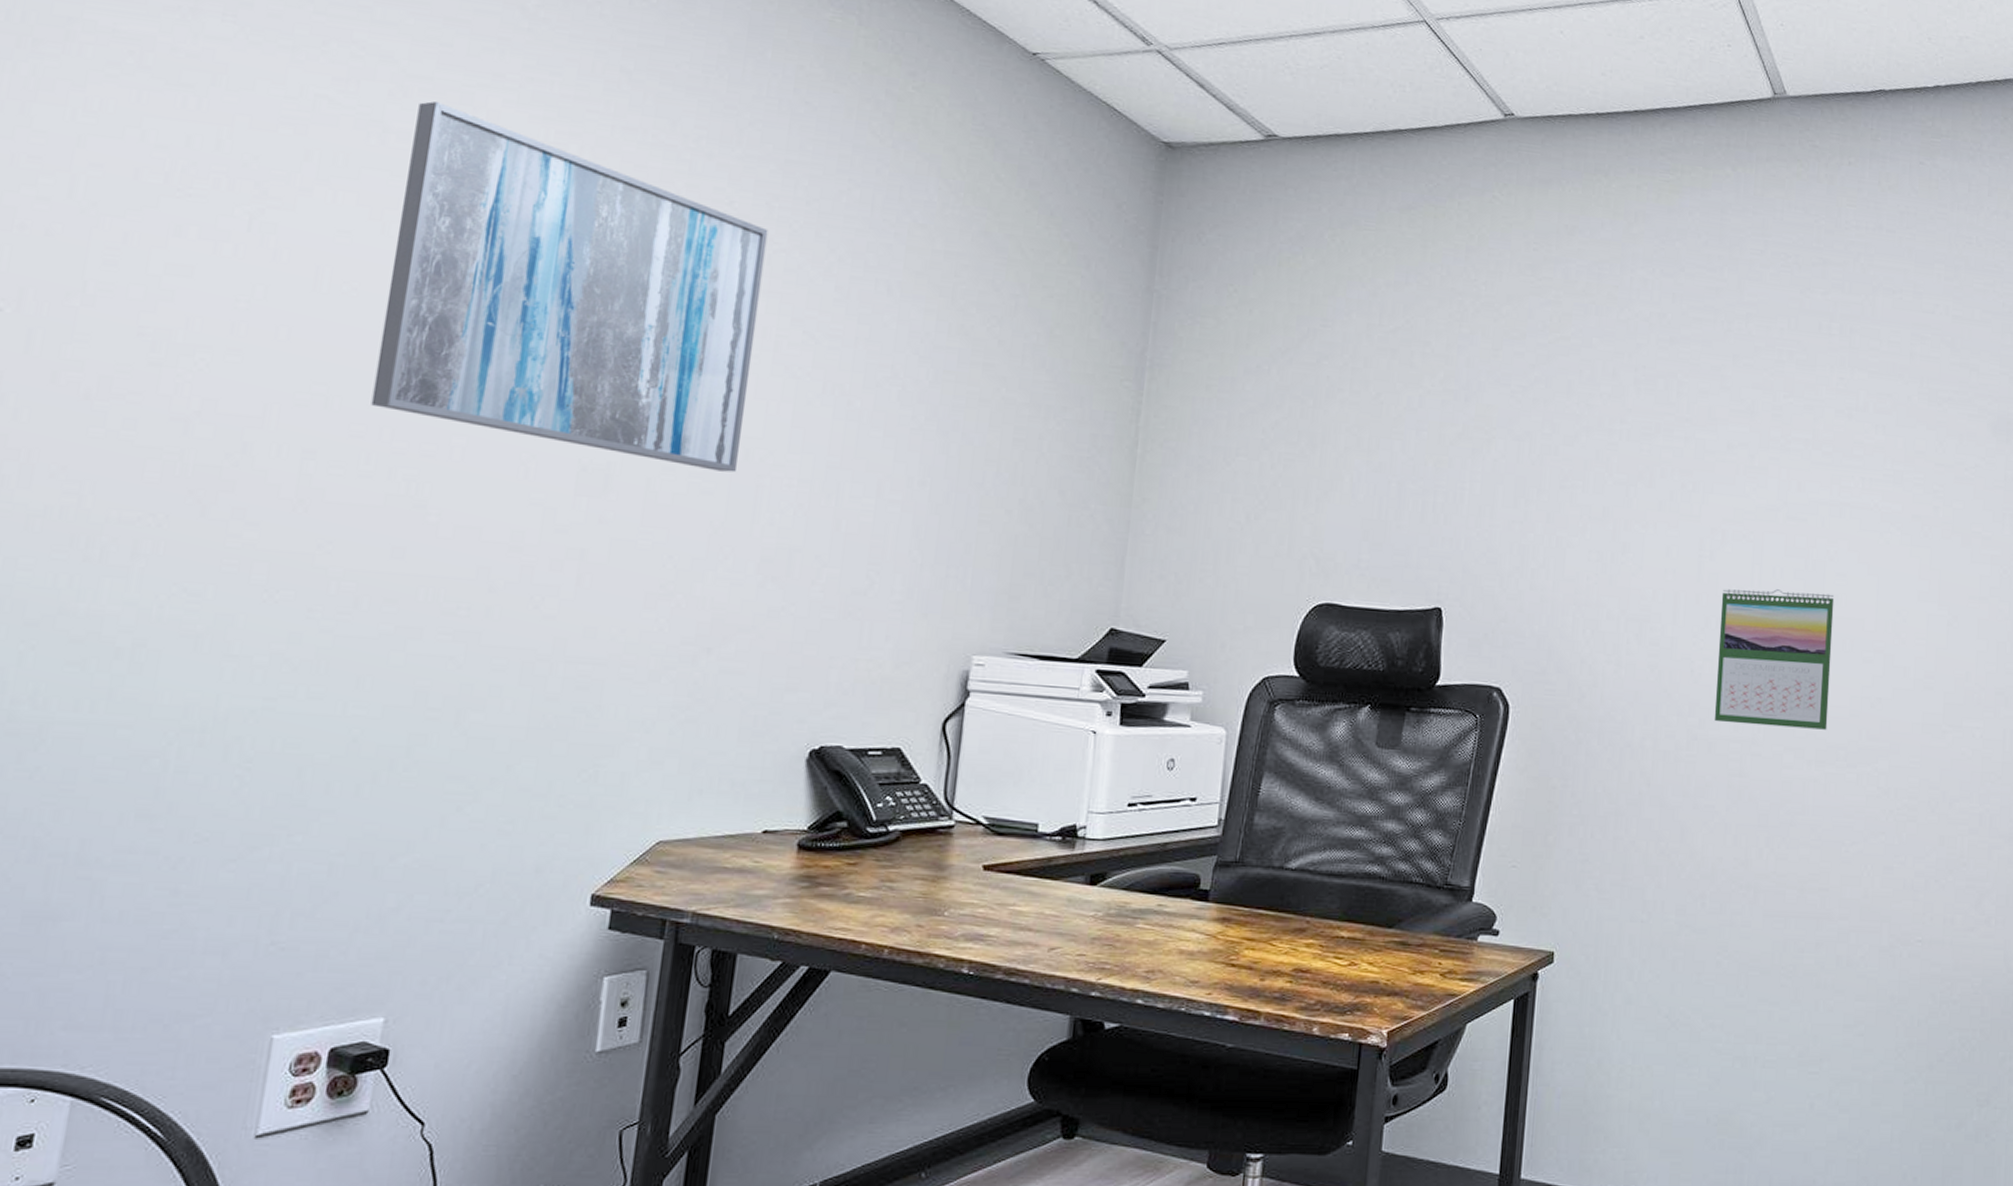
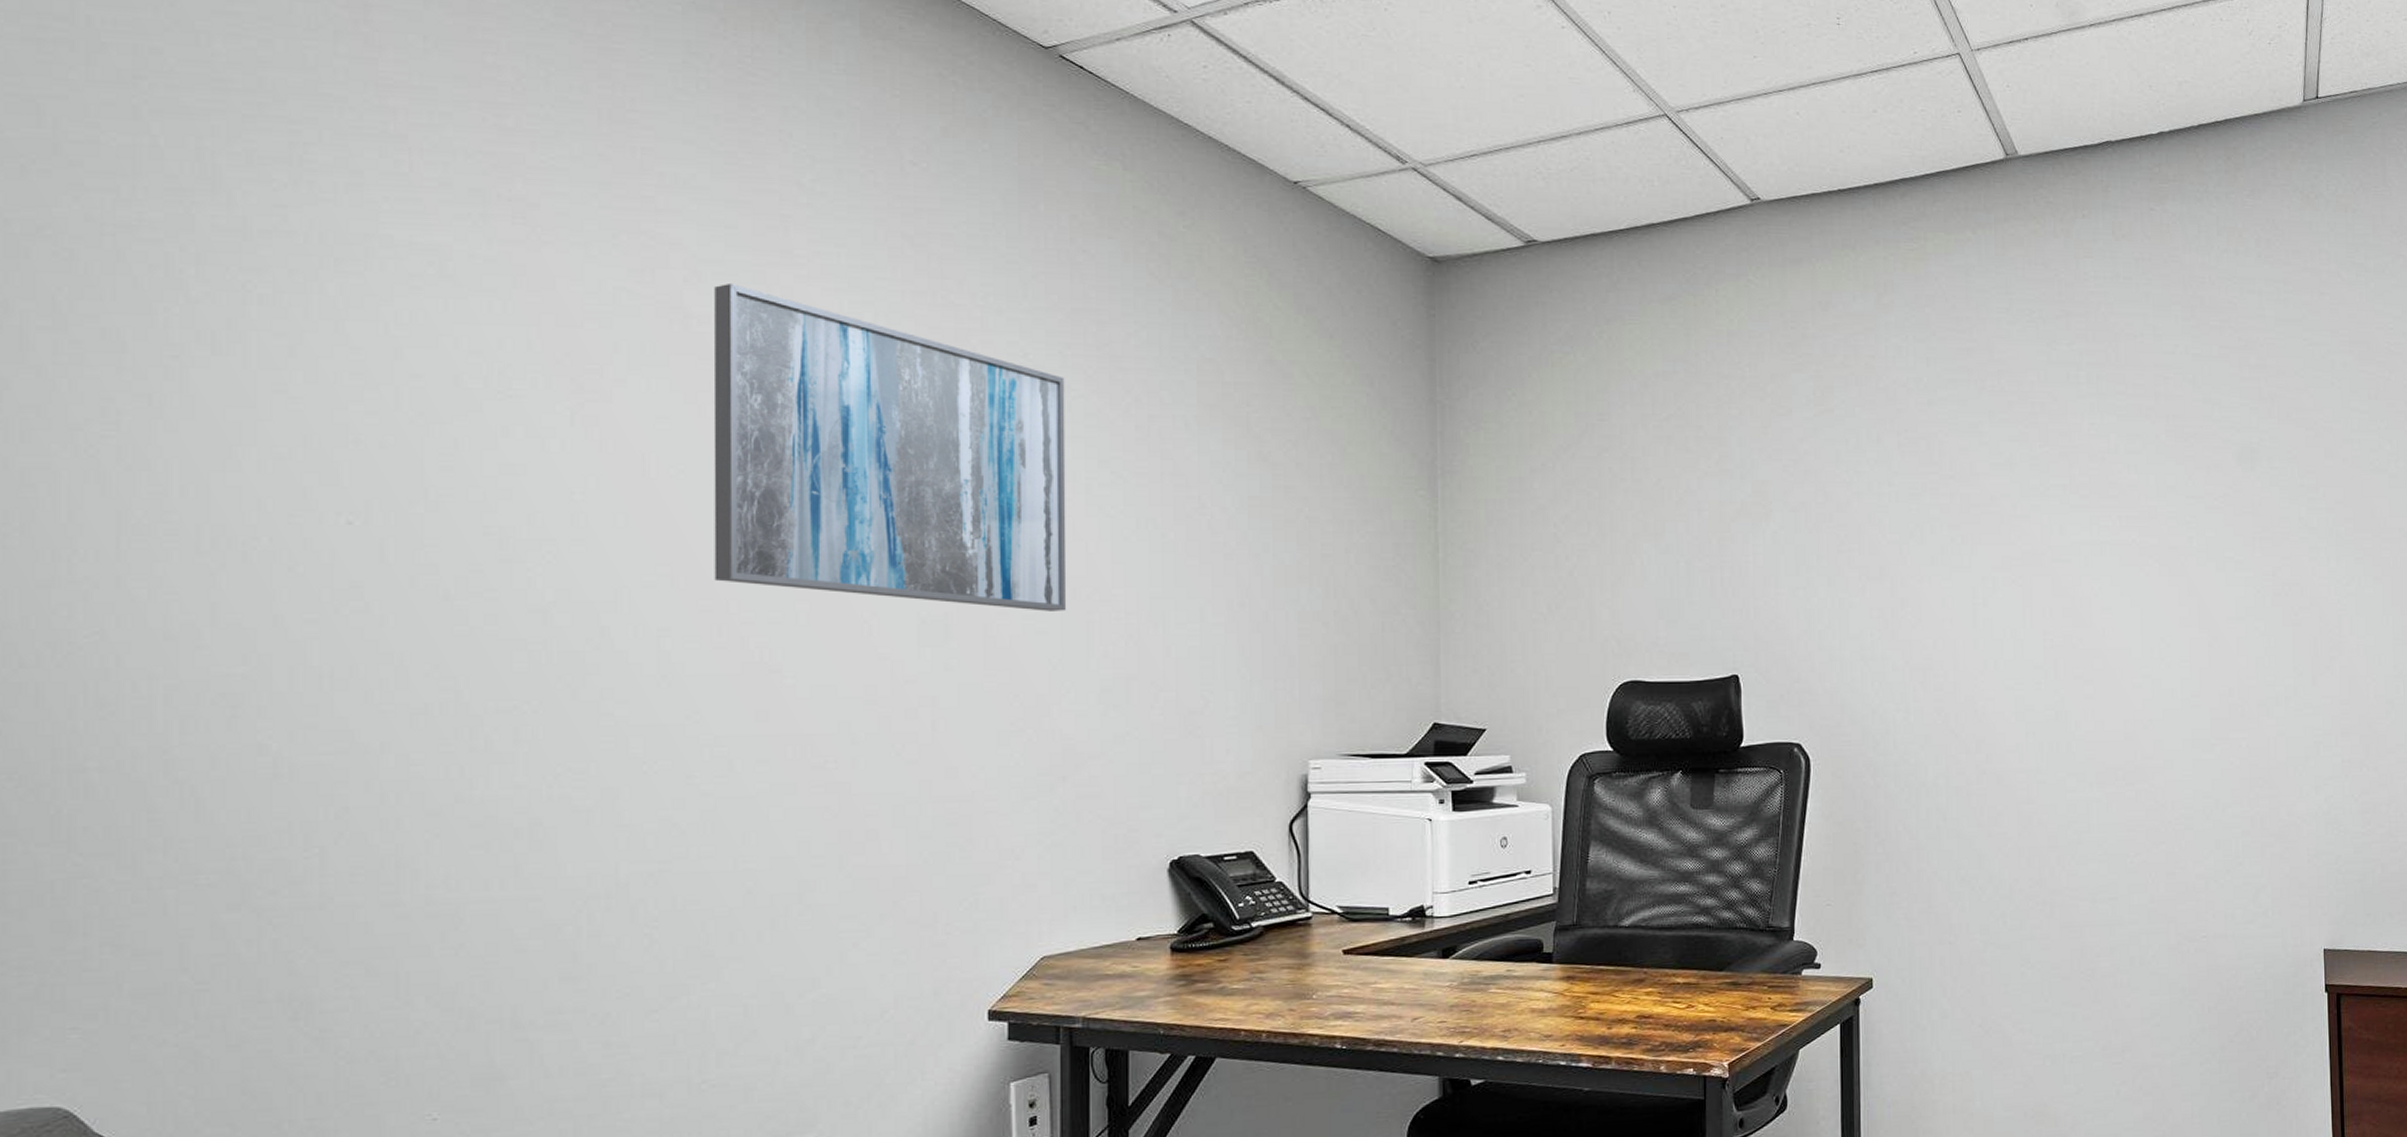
calendar: present [1714,589,1835,730] -> none [1997,628,2105,756]

